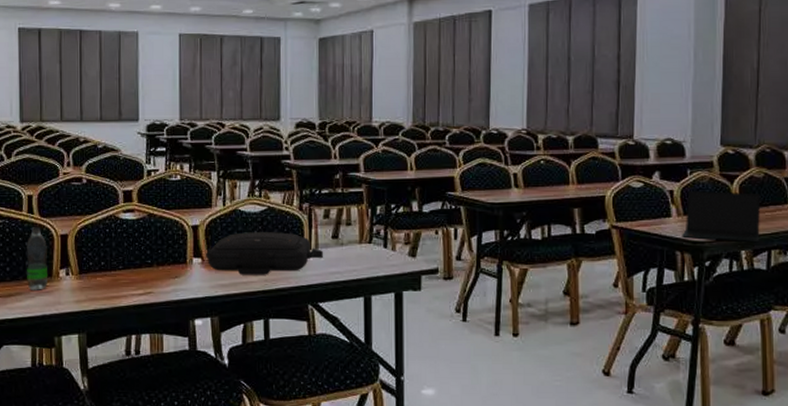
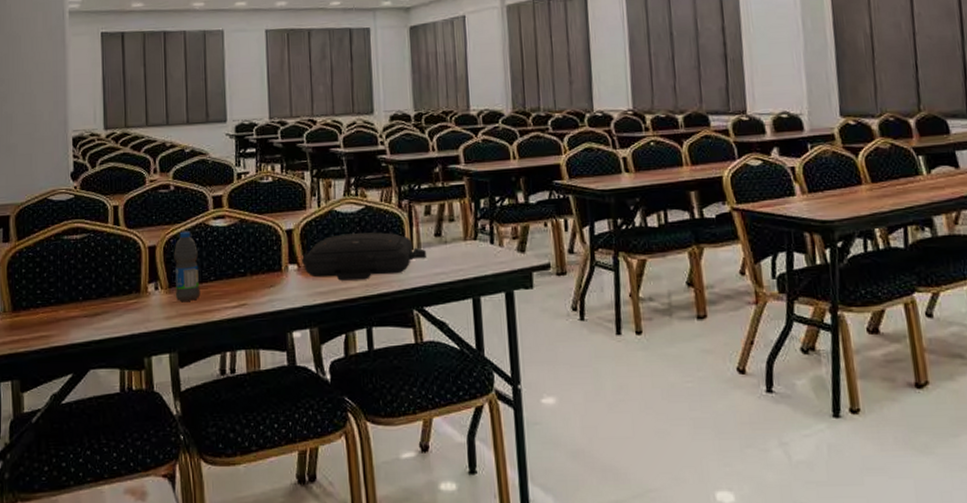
bottle: present [25,227,49,290] -> none [112,239,137,308]
water bottle: none [84,222,109,288] -> present [174,231,201,303]
laptop: present [682,190,761,243] -> none [809,165,894,220]

